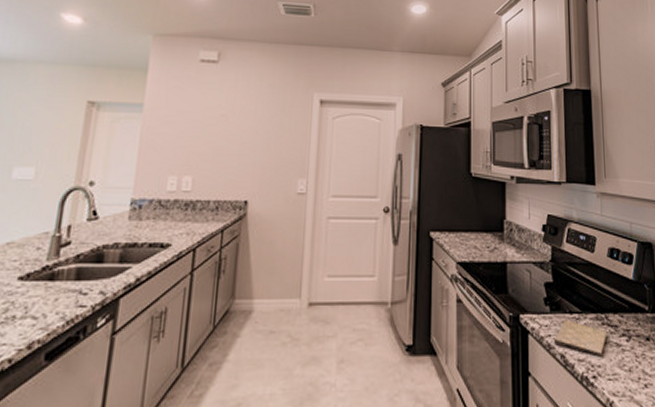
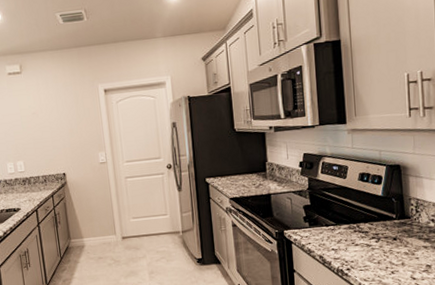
cutting board: present [553,320,608,357] -> none [313,231,359,256]

